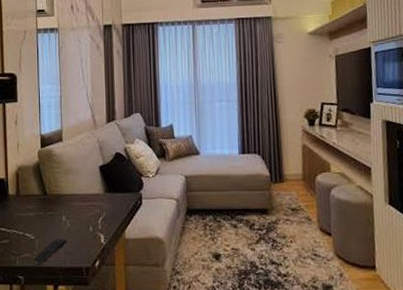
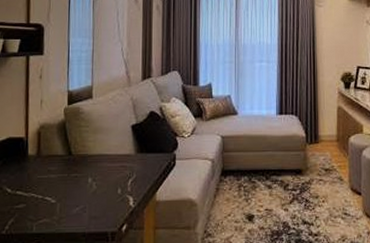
remote control: present [33,238,68,265] -> none [53,201,93,231]

